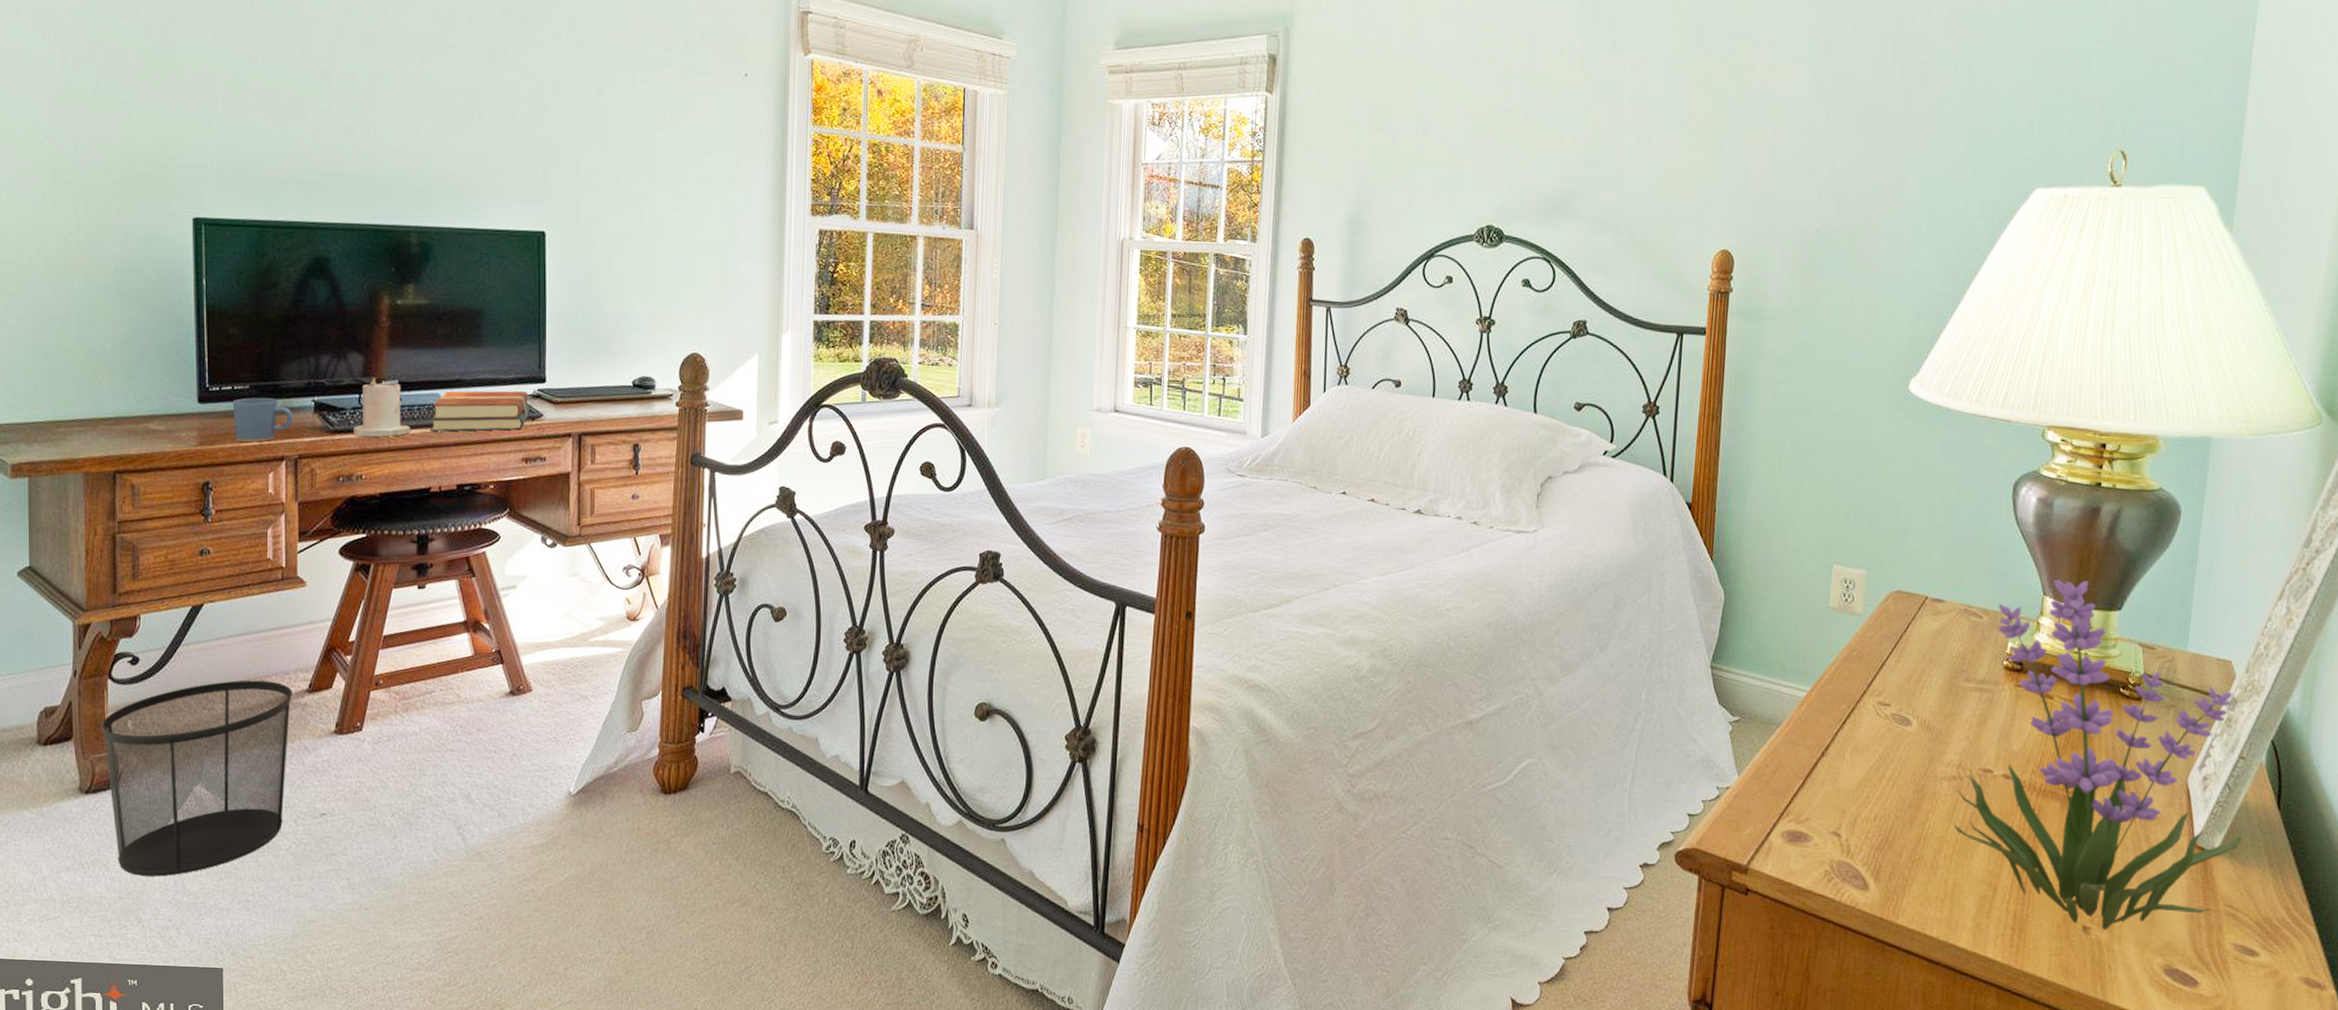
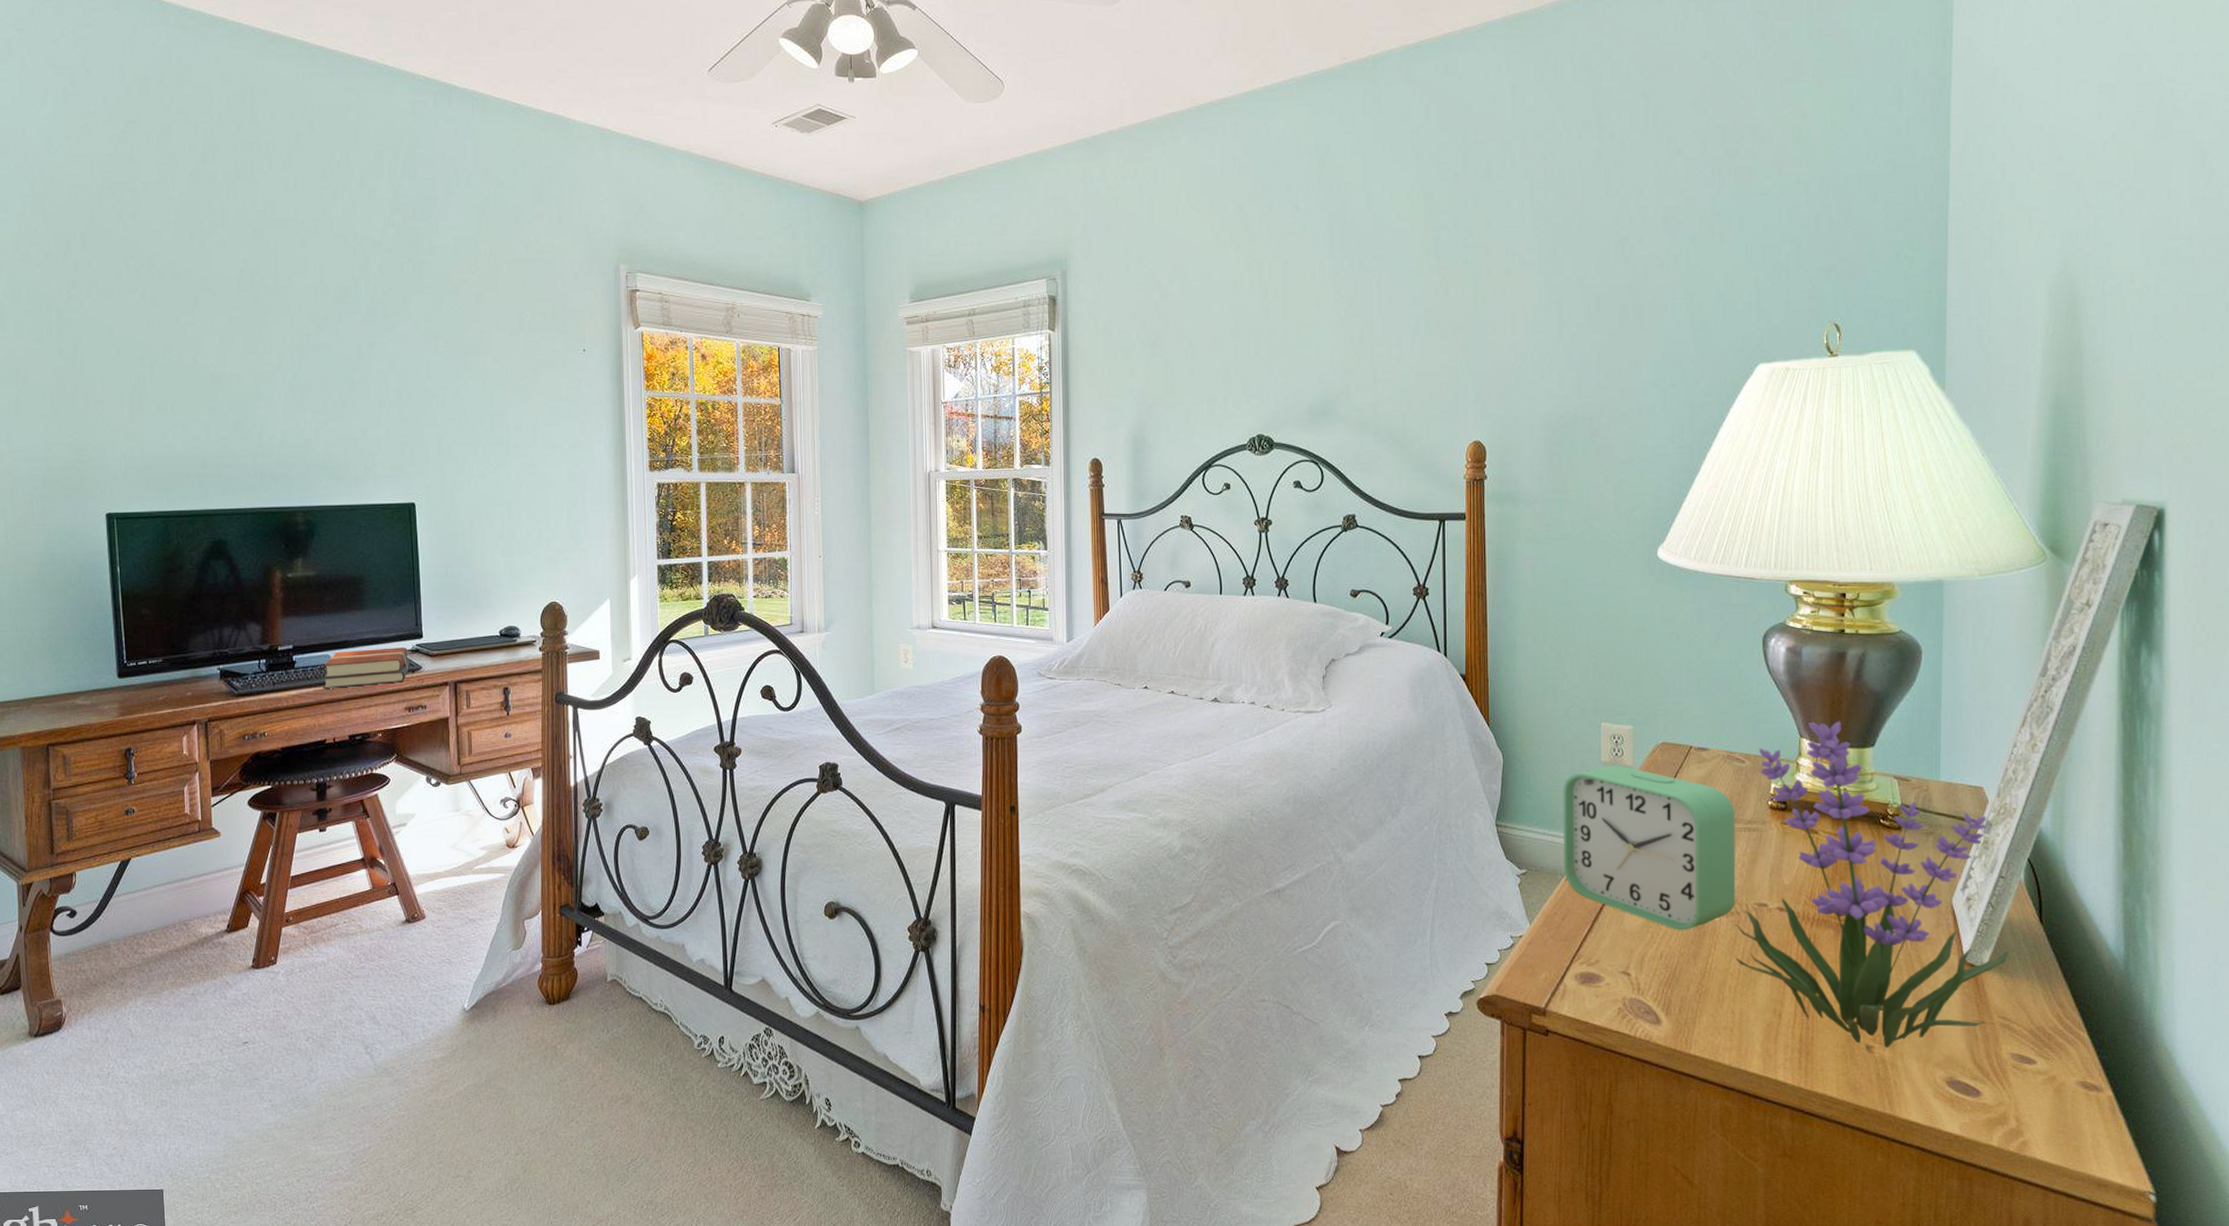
waste bin: present [101,680,292,877] -> none [46,924,213,1109]
mug: present [232,397,294,442] -> none [148,669,202,710]
candle: present [353,377,410,437] -> none [255,644,306,698]
alarm clock: none [1779,611,1968,793] -> present [1563,765,1736,931]

